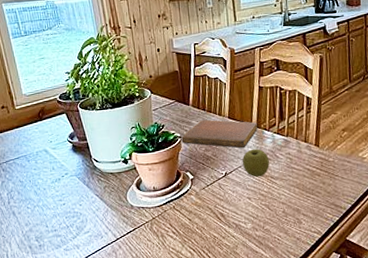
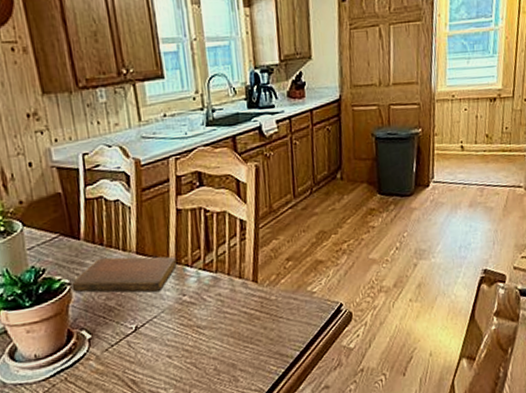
apple: present [242,148,270,177] -> none [157,291,195,329]

